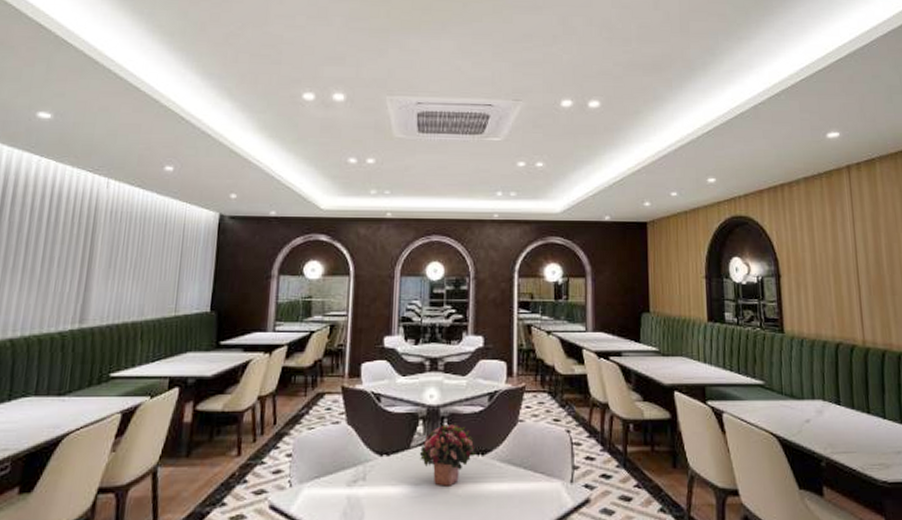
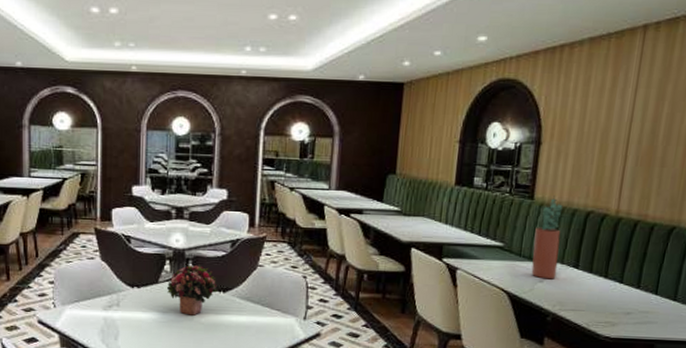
vase: none [791,328,821,419] -> present [531,196,563,280]

